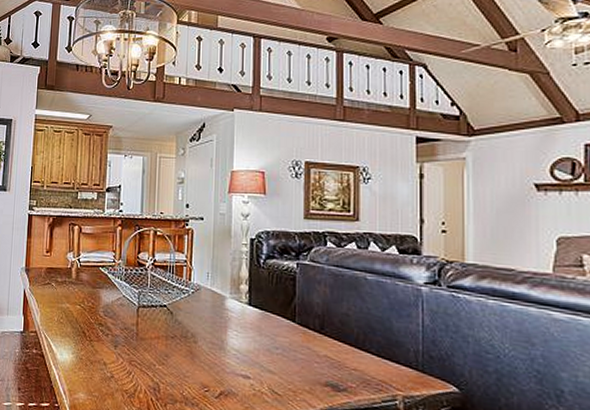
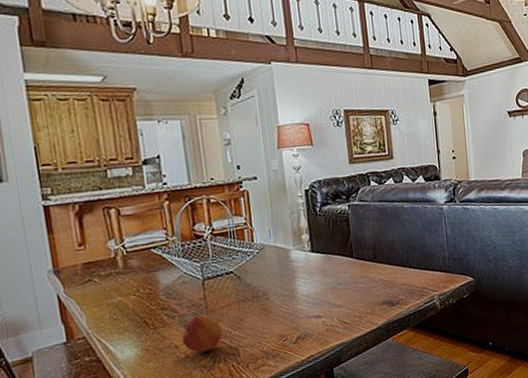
fruit: none [110,340,148,378] -> present [181,314,223,353]

